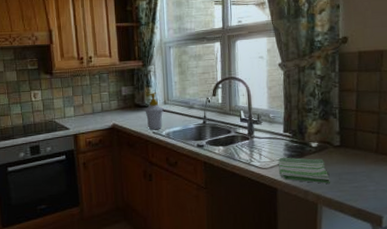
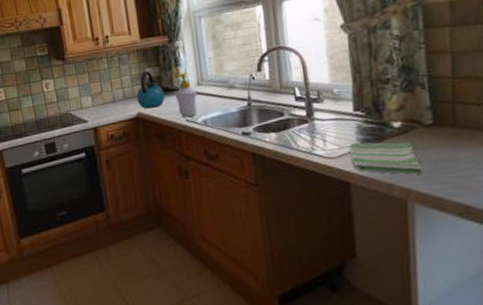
kettle: none [113,90,136,121] -> present [136,71,165,109]

